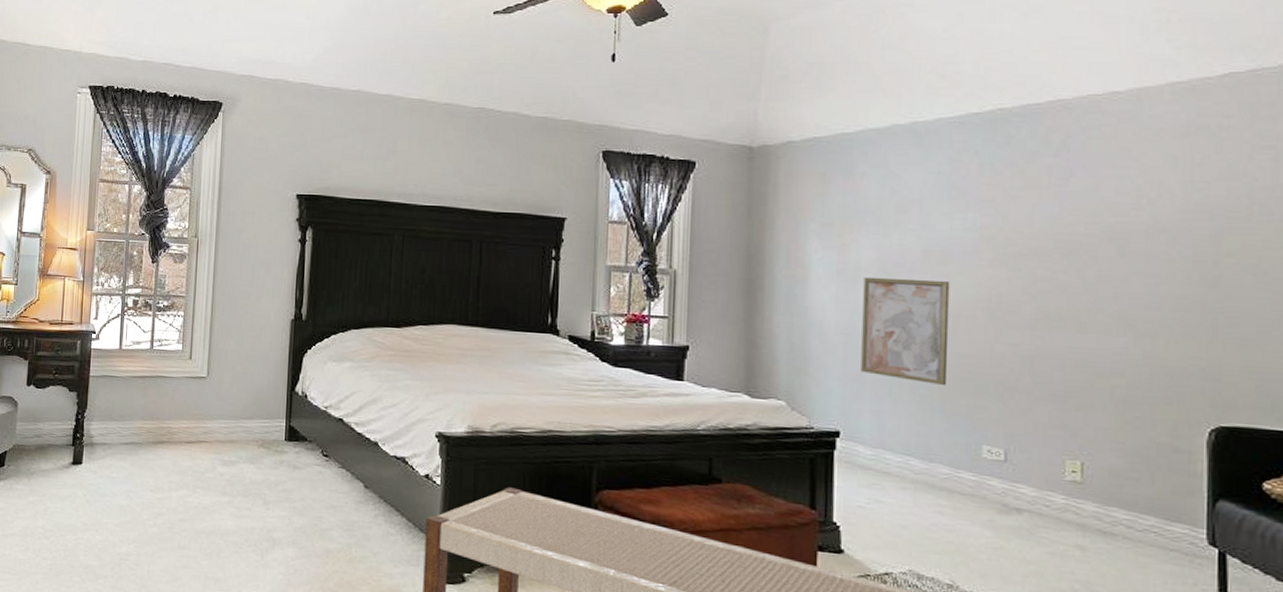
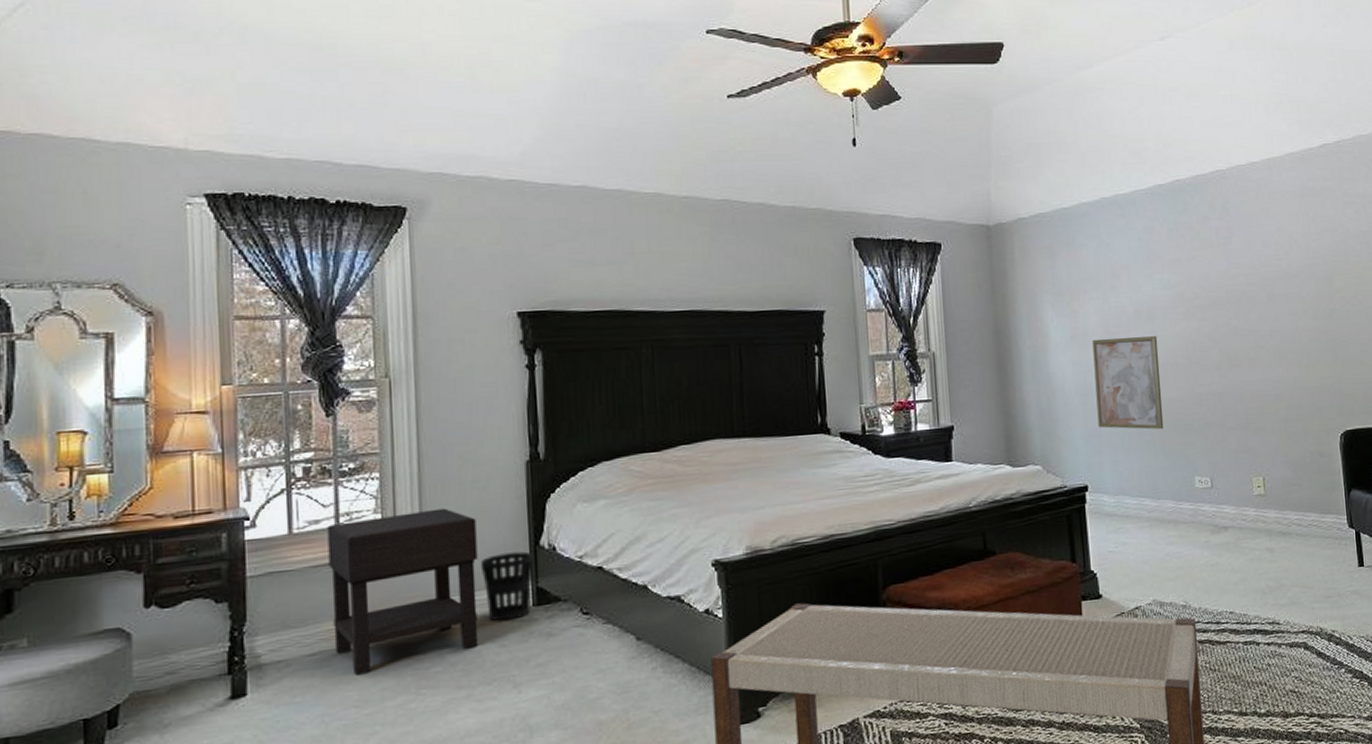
nightstand: none [141,346,249,467] -> present [327,508,479,676]
wastebasket: none [248,392,289,449] -> present [480,551,534,622]

